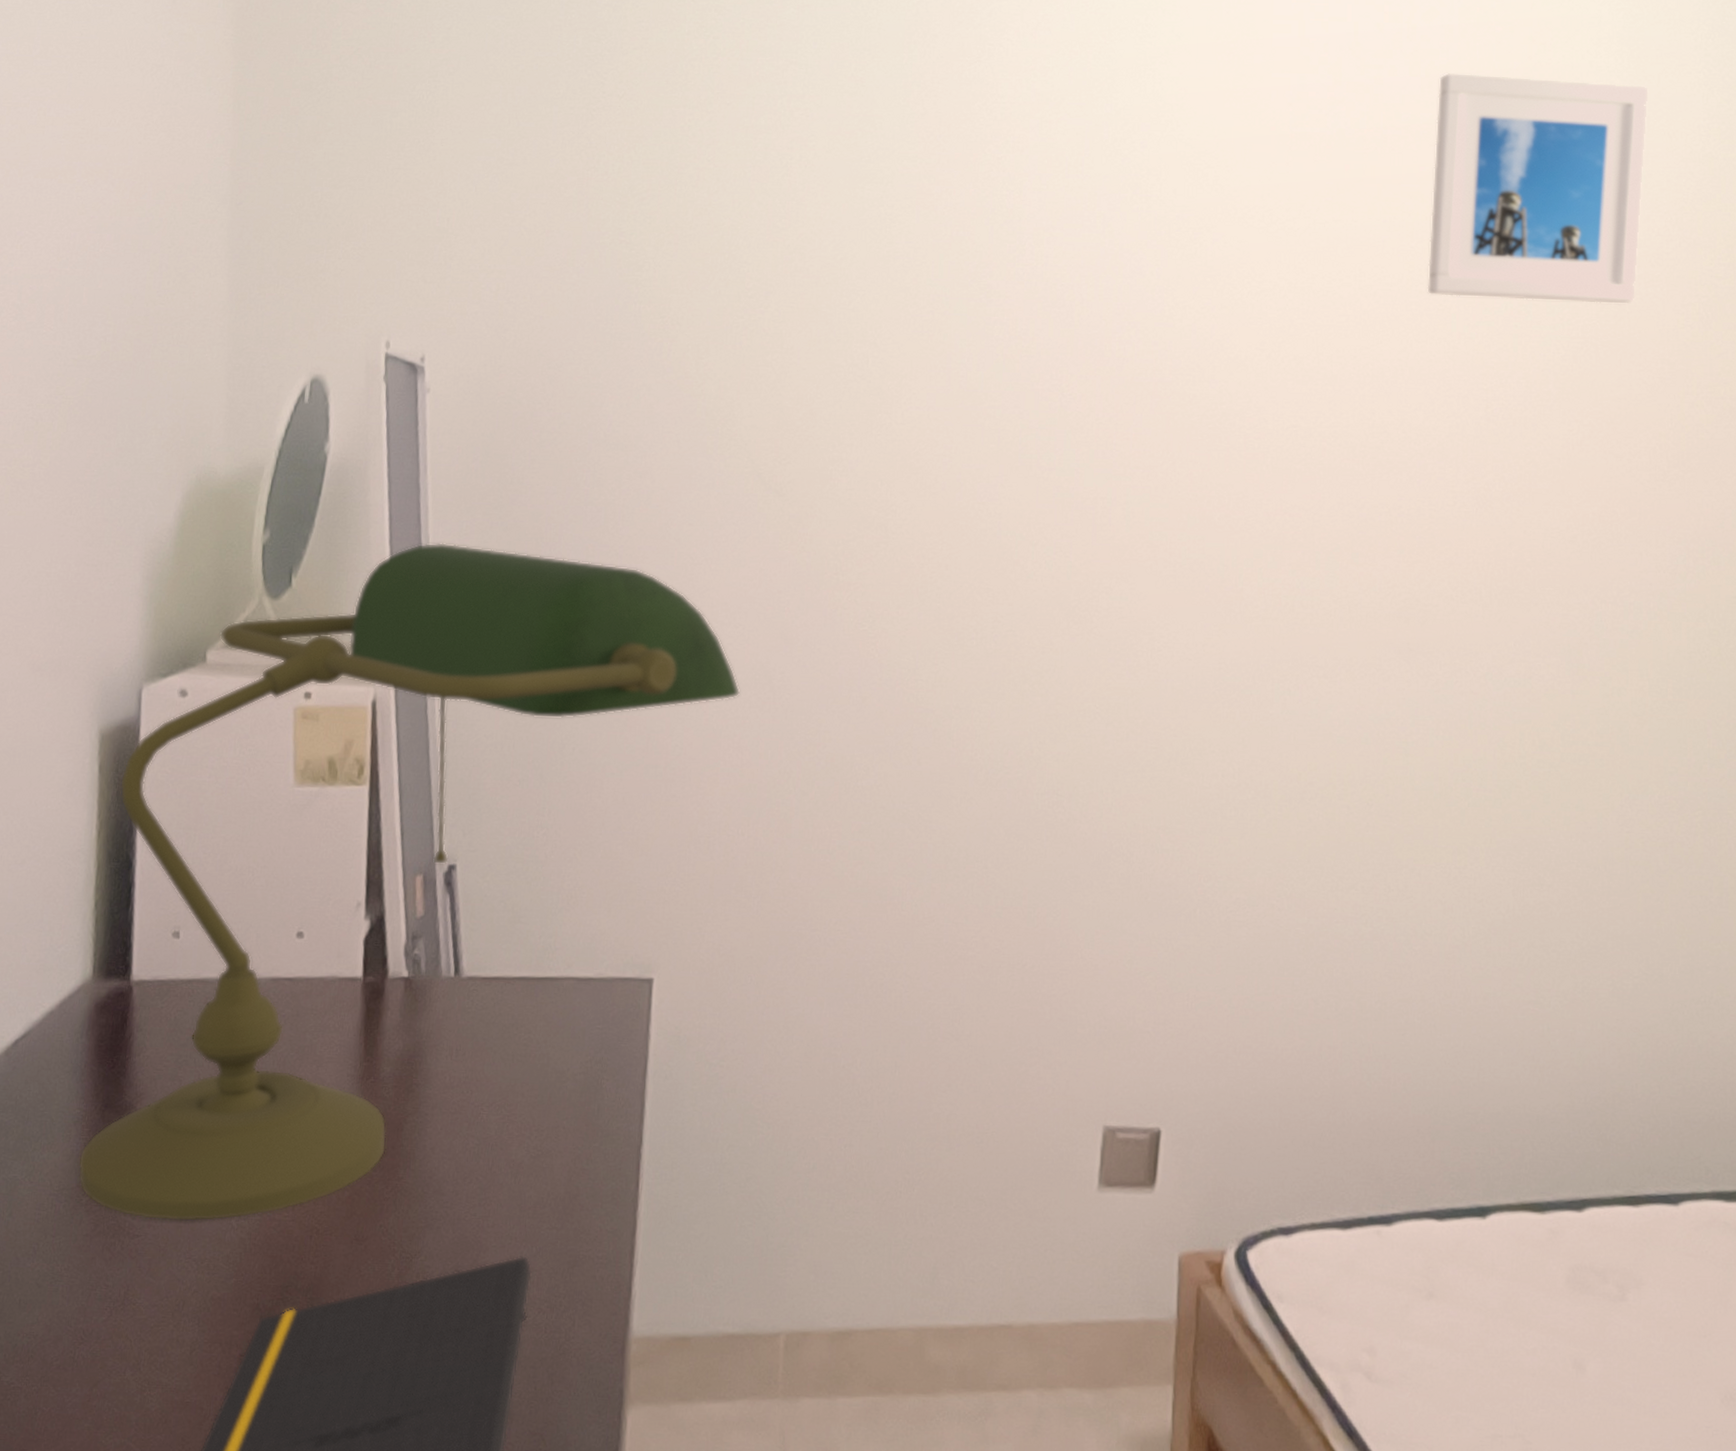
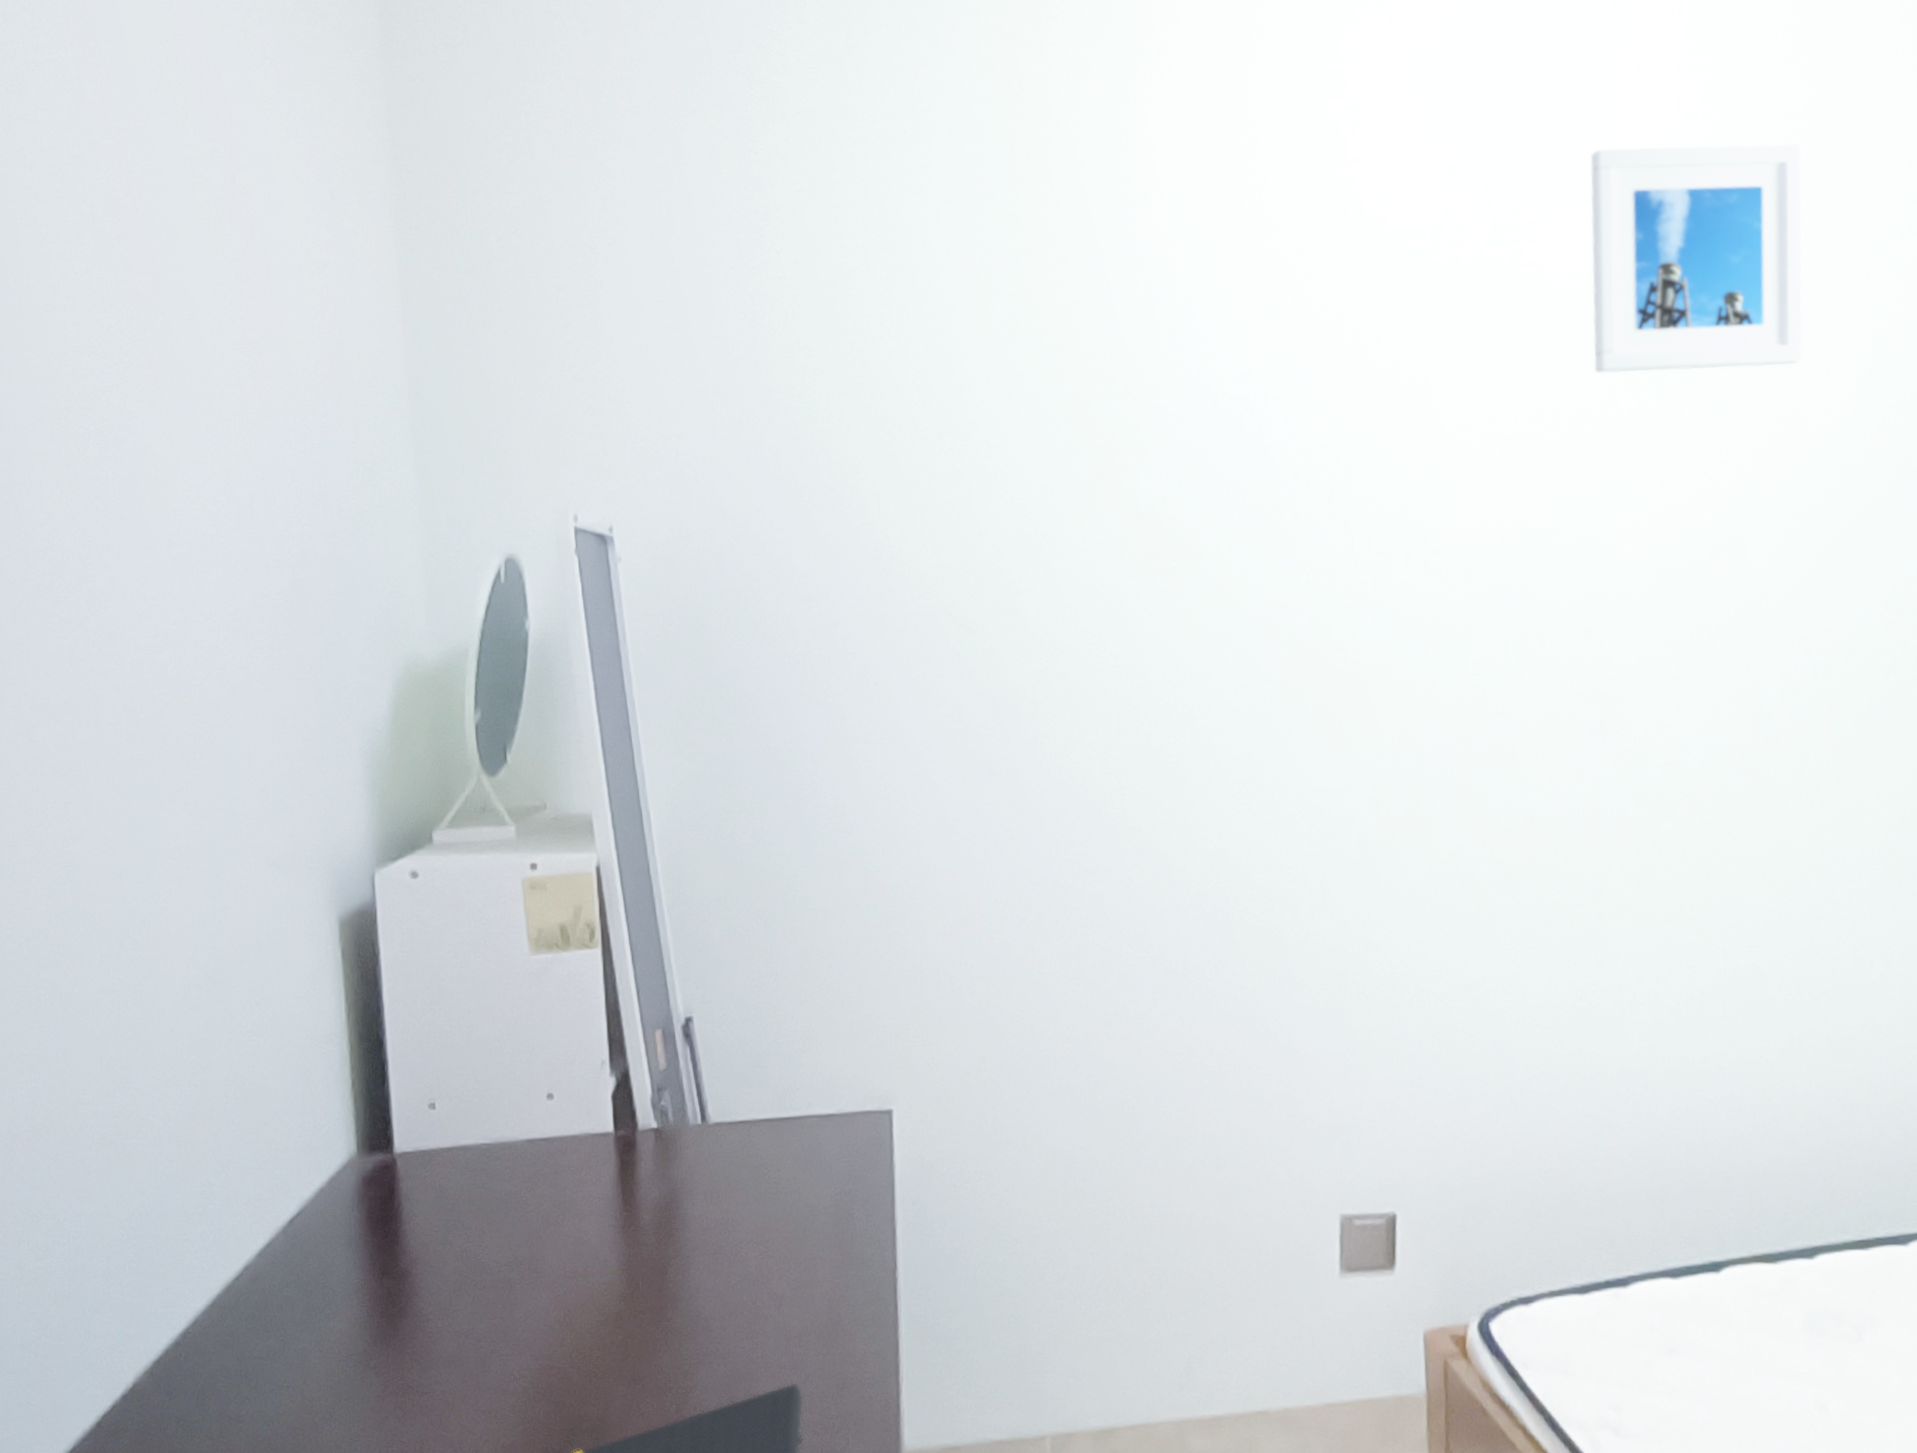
desk lamp: present [77,542,741,1222] -> none [362,707,951,1377]

